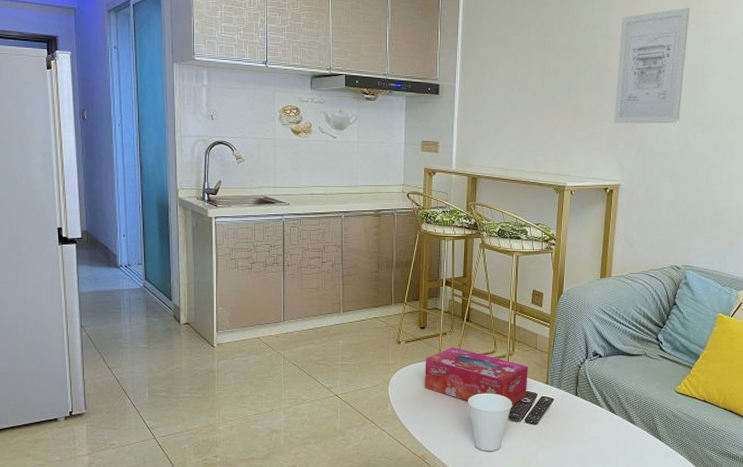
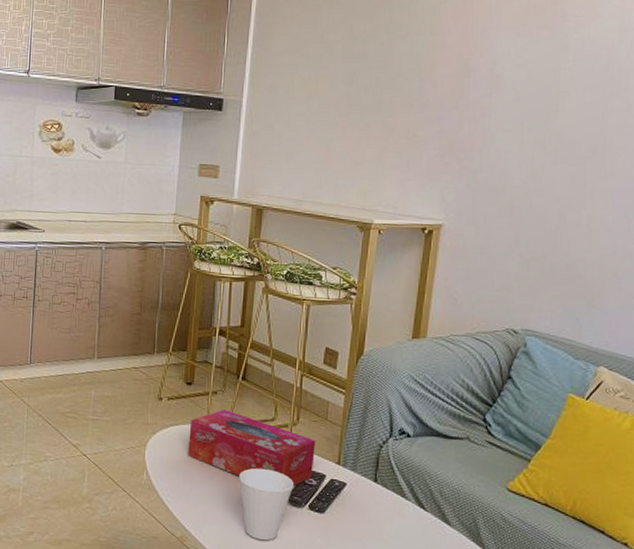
wall art: present [614,7,690,124] -> none [437,9,542,153]

